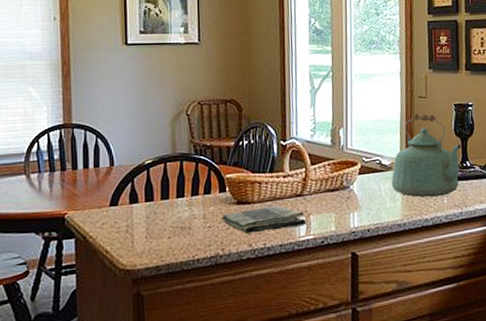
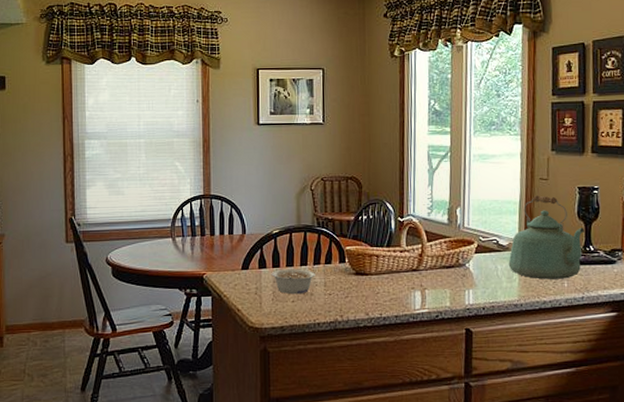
legume: none [144,201,194,230] -> present [271,269,315,295]
dish towel: present [222,206,306,234] -> none [342,279,421,303]

